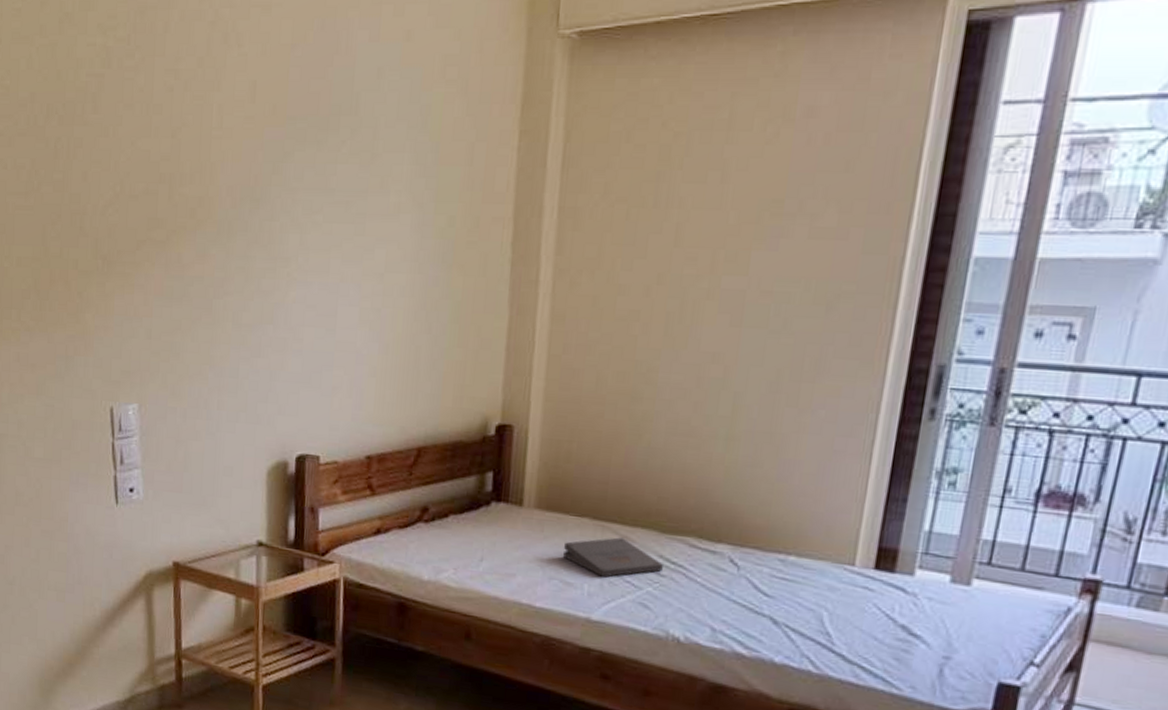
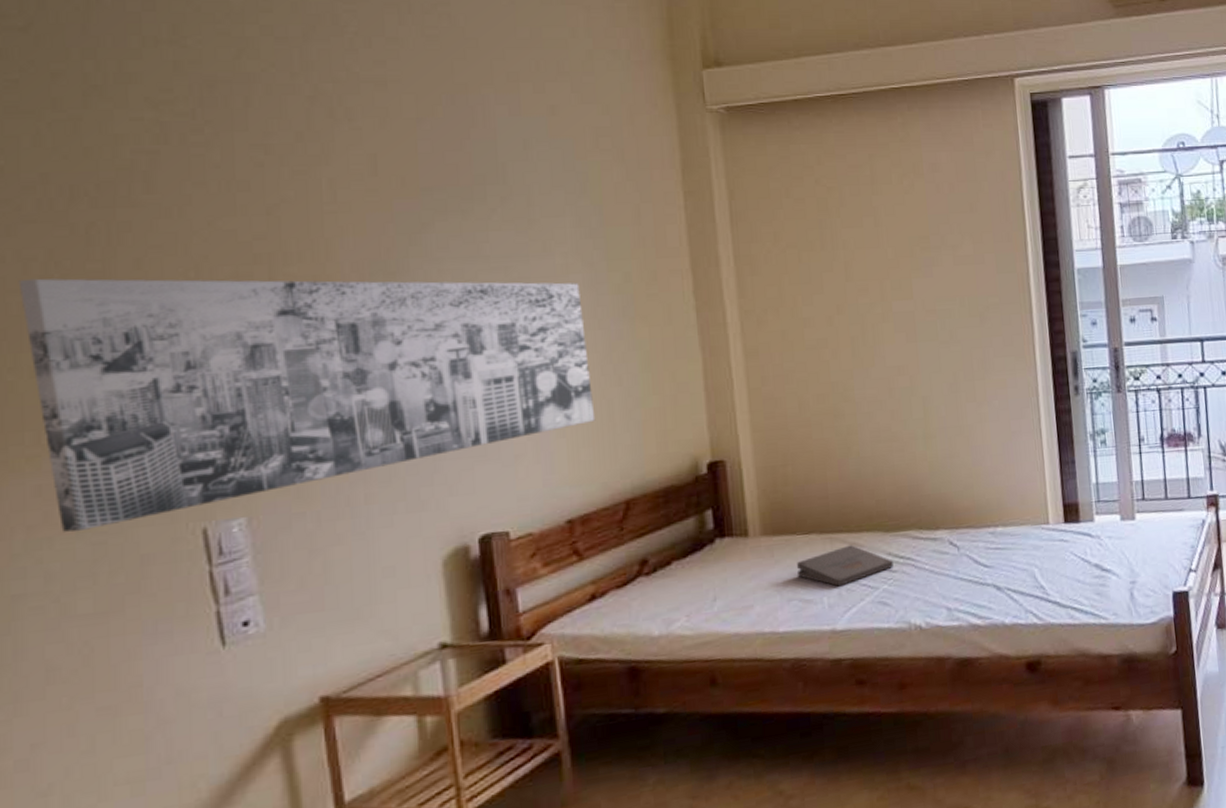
wall art: none [14,183,408,394] -> present [18,278,596,533]

